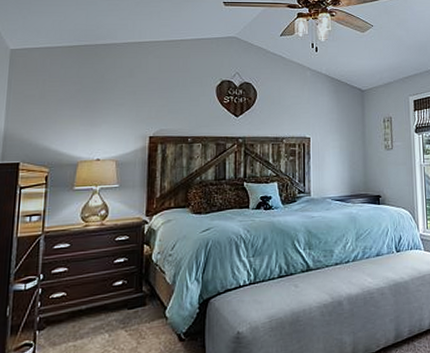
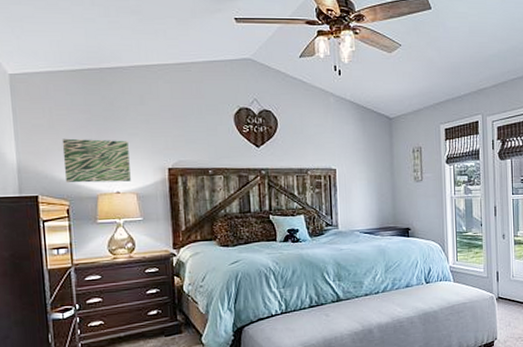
wall art: none [48,108,114,151] -> present [62,138,131,183]

